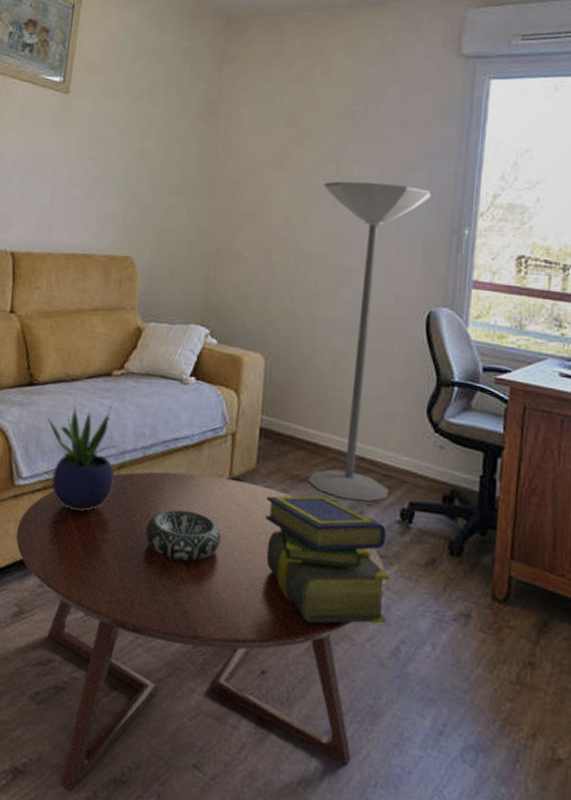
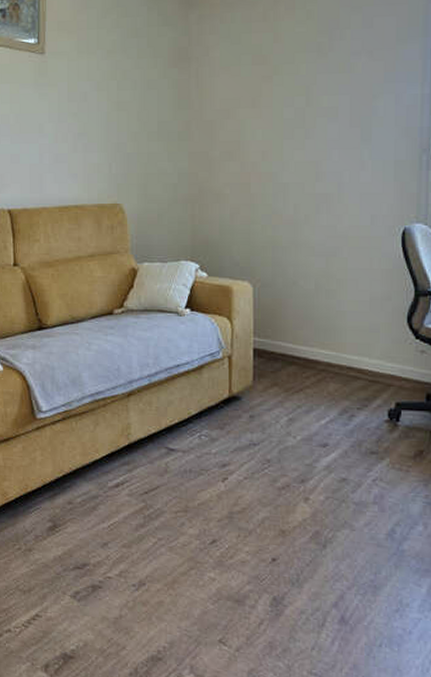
coffee table: present [15,471,385,791] -> none [42,394,378,669]
potted plant: present [48,401,119,511] -> none [59,337,126,436]
decorative bowl: present [145,509,222,561] -> none [157,427,227,471]
stack of books: present [265,495,390,624] -> none [265,404,382,515]
floor lamp: present [308,181,431,502] -> none [296,110,399,406]

